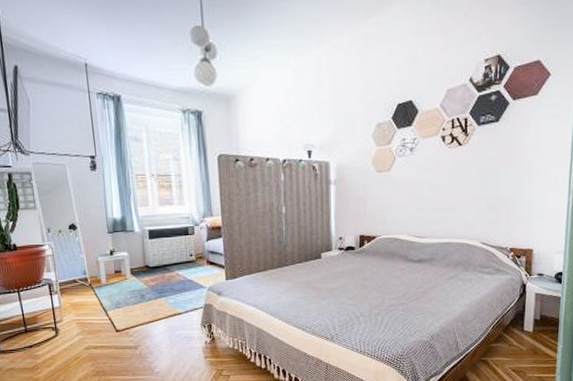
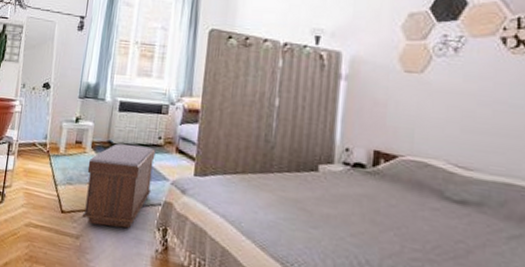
bench: none [131,264,193,335] -> present [81,143,156,228]

